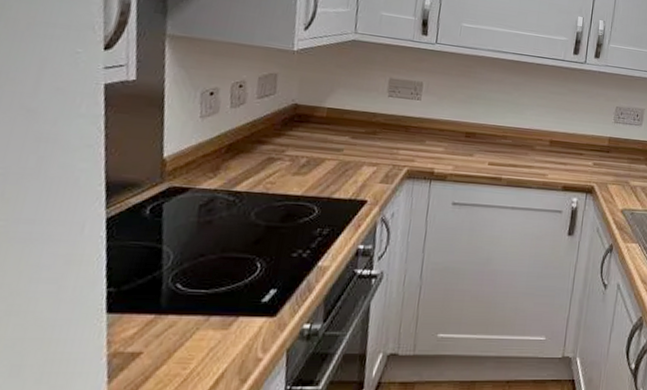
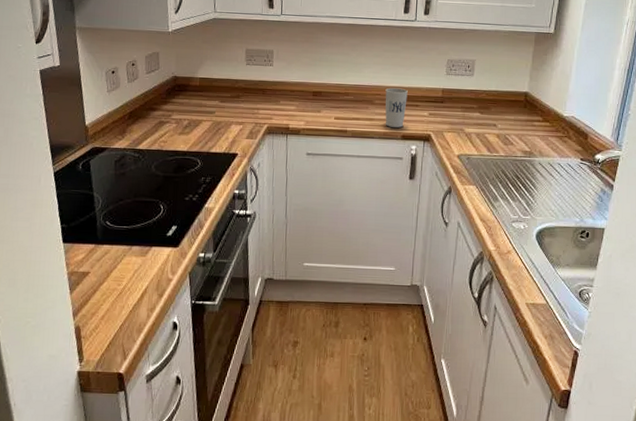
cup: none [545,133,572,177] -> present [385,87,408,128]

